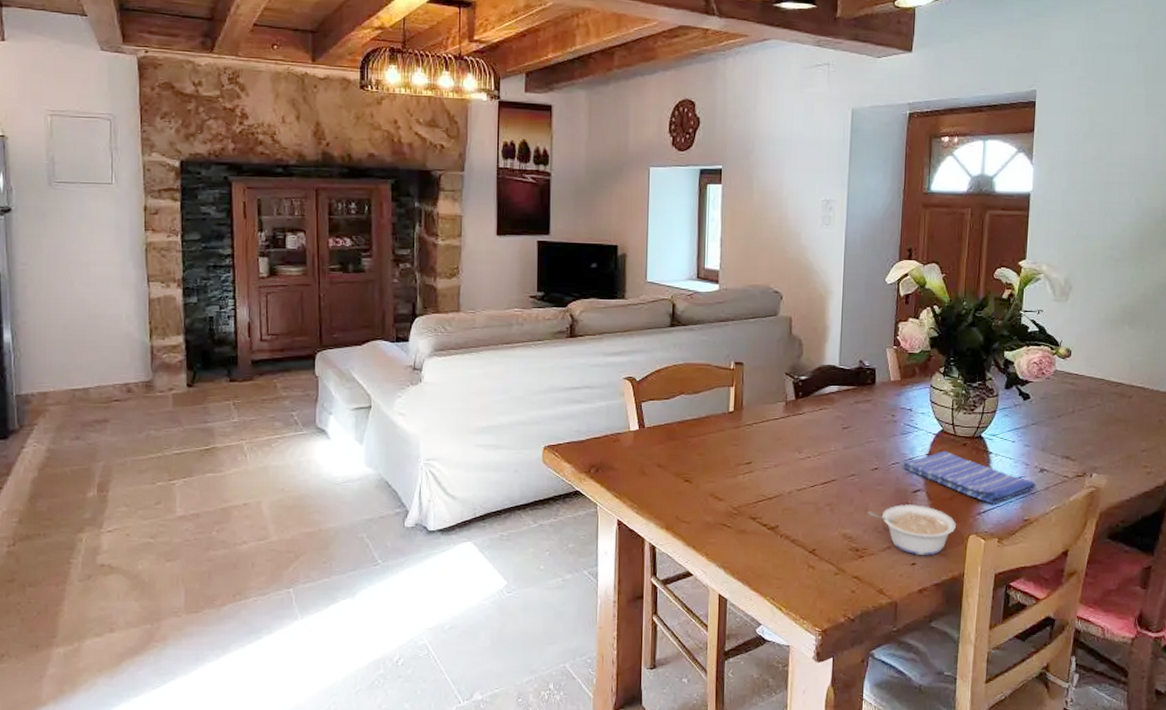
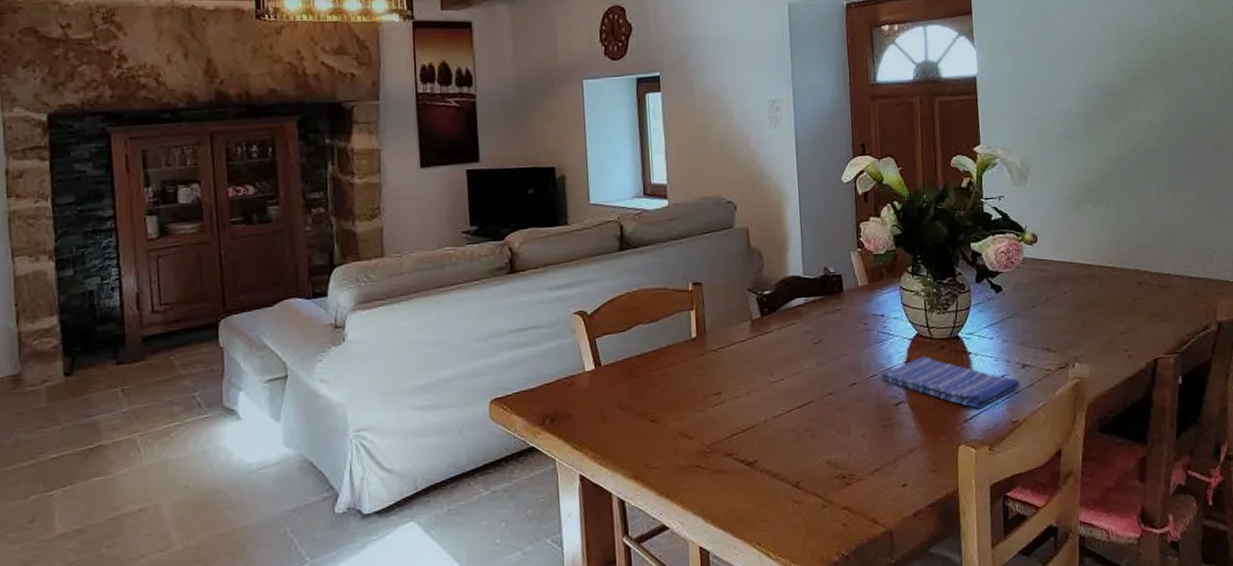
legume: present [868,503,956,556] -> none [851,418,944,475]

